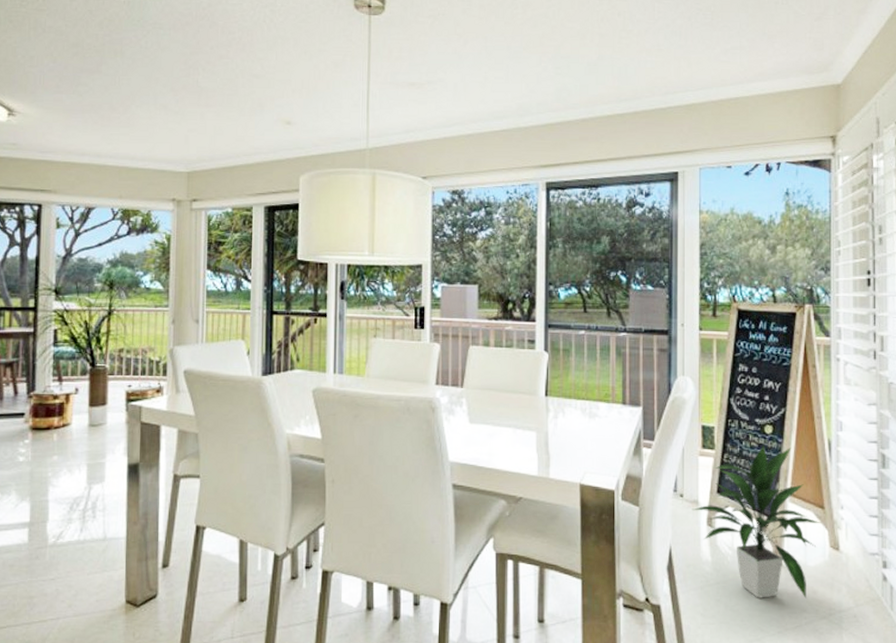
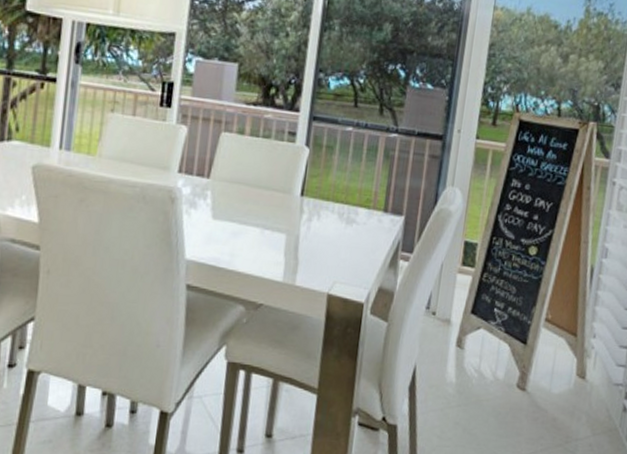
indoor plant: present [691,445,822,599] -> none [442,266,572,426]

